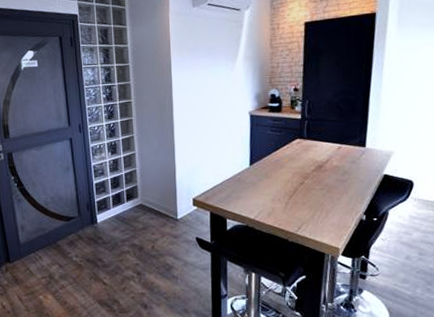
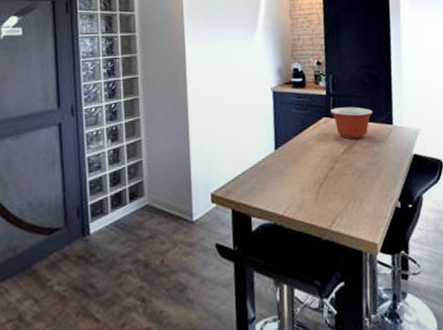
mixing bowl: none [304,130,347,159] -> present [330,107,373,140]

